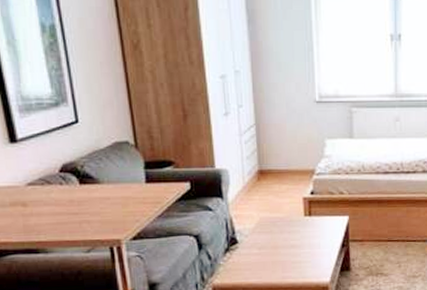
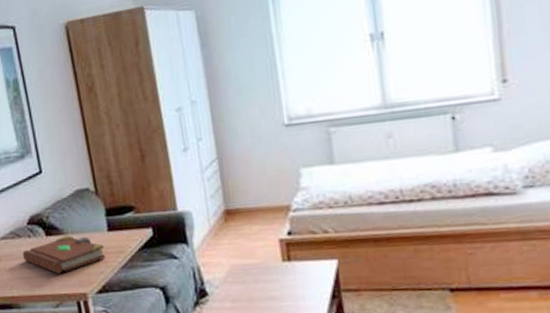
book: none [53,184,142,221] -> present [23,235,106,274]

